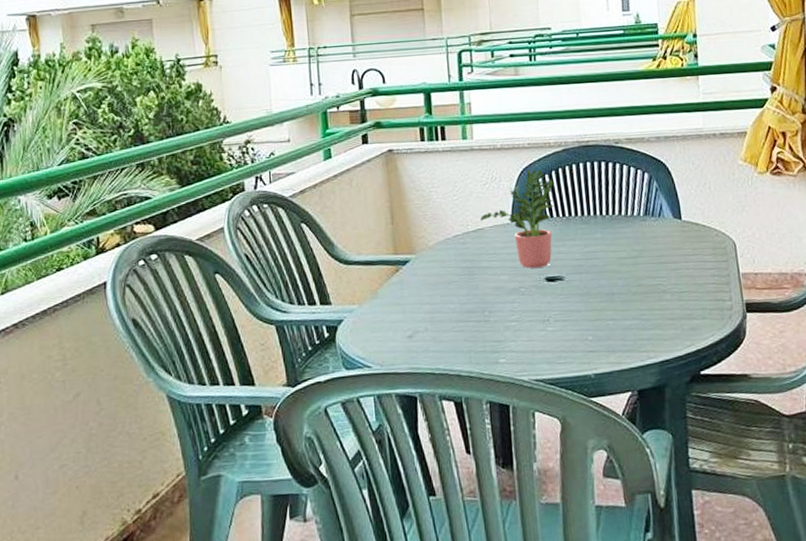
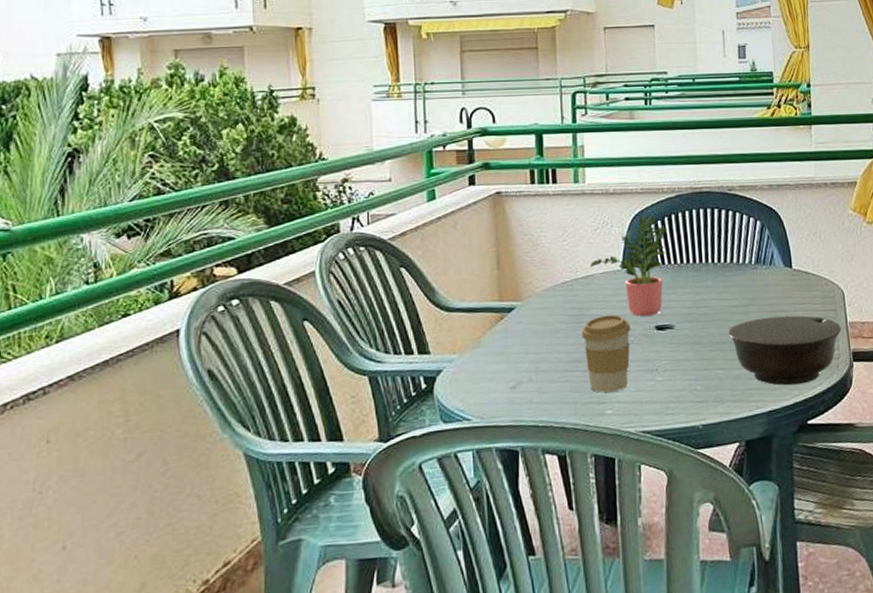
coffee cup: none [473,266,522,342] -> present [581,314,631,393]
bowl: none [618,266,734,336] -> present [728,315,842,386]

